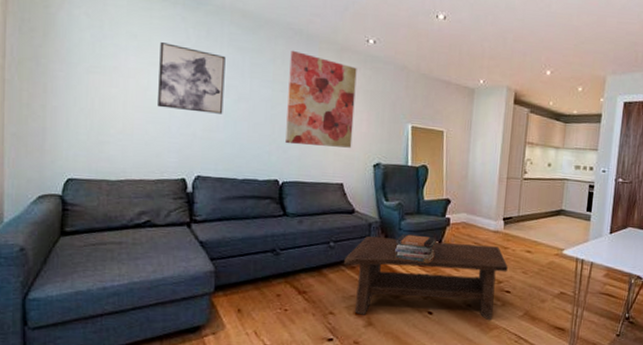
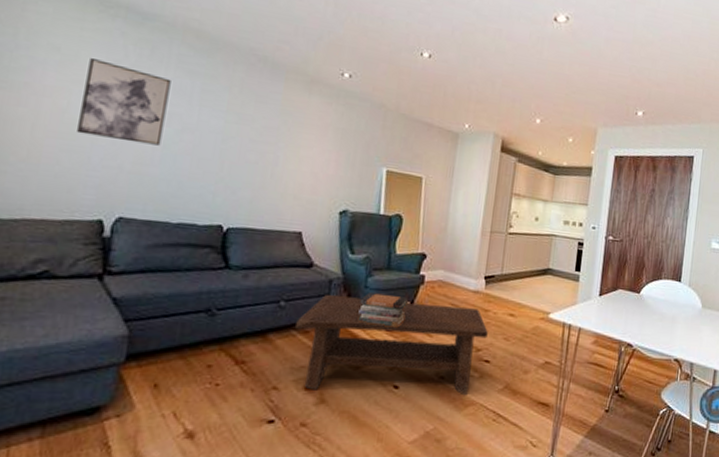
wall art: present [285,50,357,148] -> none [235,78,328,192]

